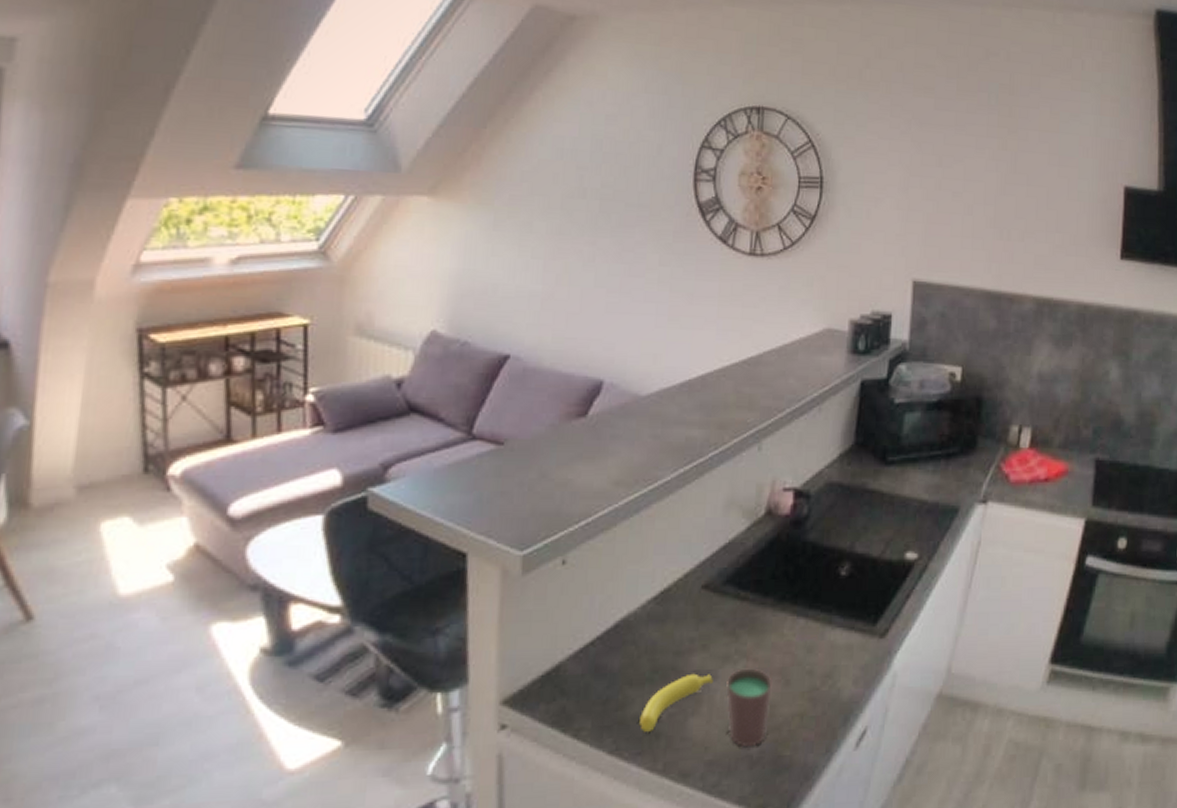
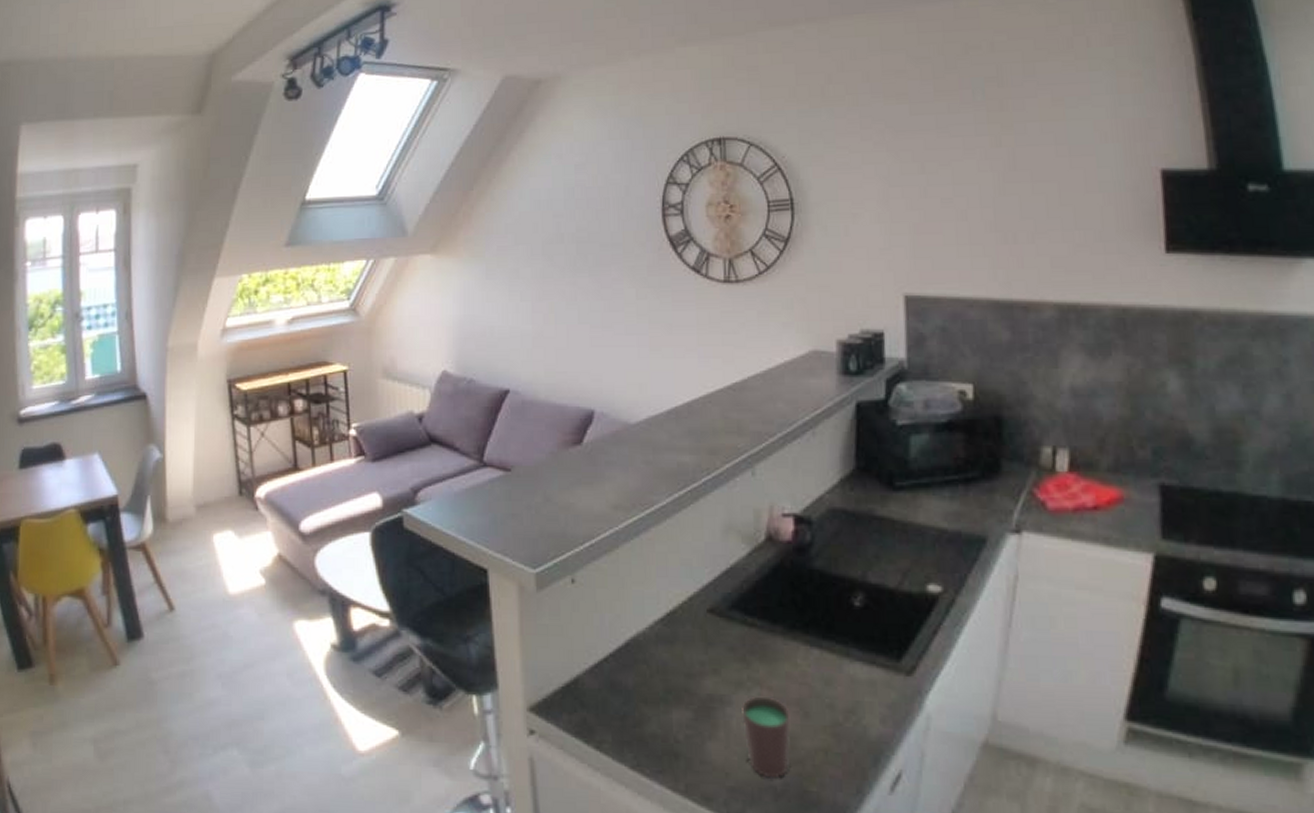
banana: present [640,673,713,732] -> none [658,697,728,751]

